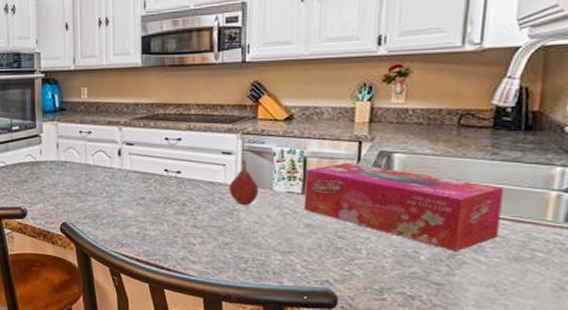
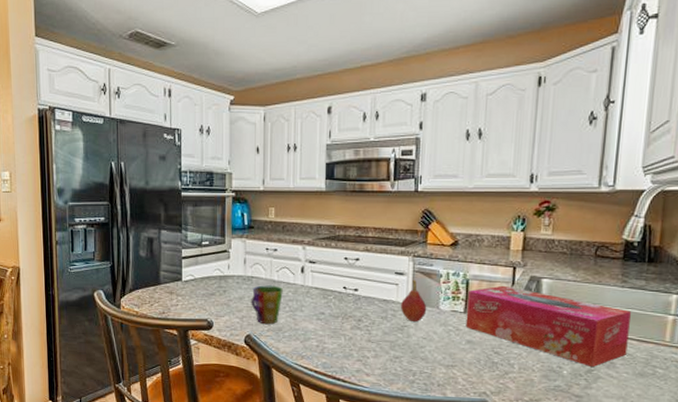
cup: none [65,170,99,212] -> present [251,285,283,325]

